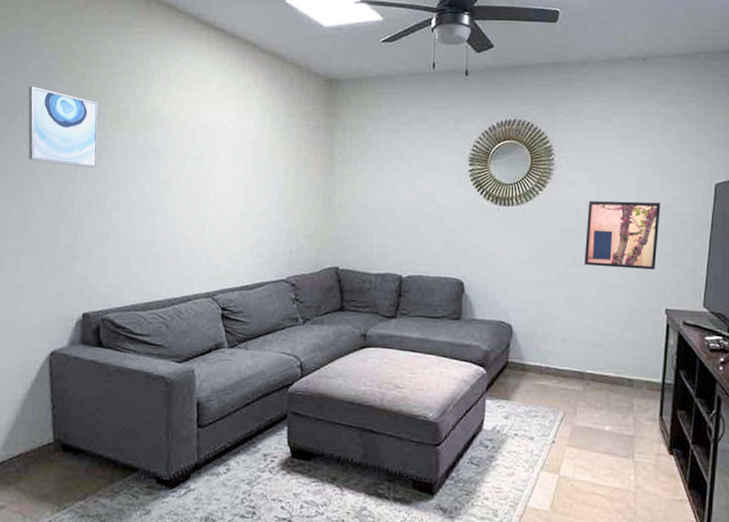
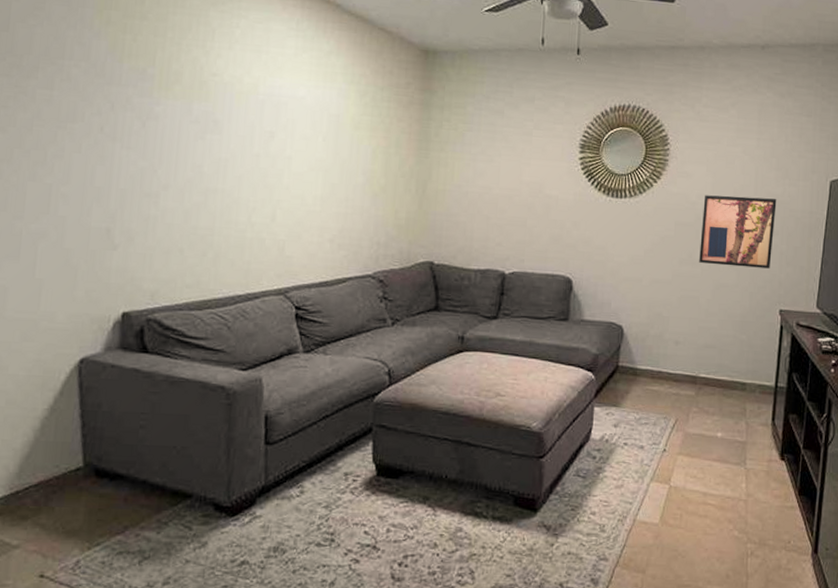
wall art: present [28,86,98,168] -> none [51,37,143,140]

